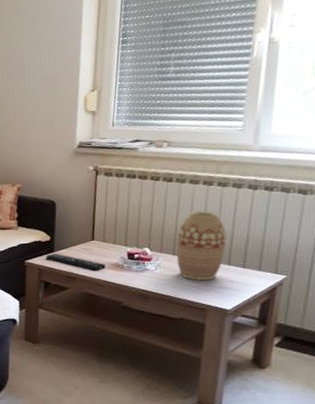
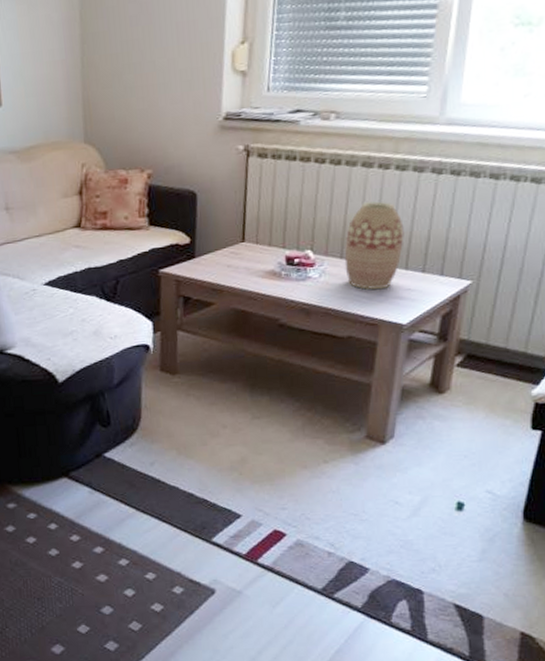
remote control: present [46,253,106,270] -> none [185,259,260,280]

